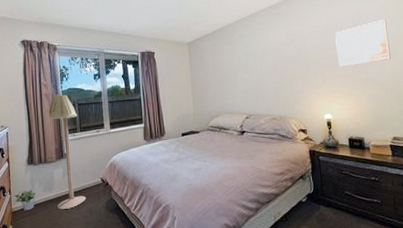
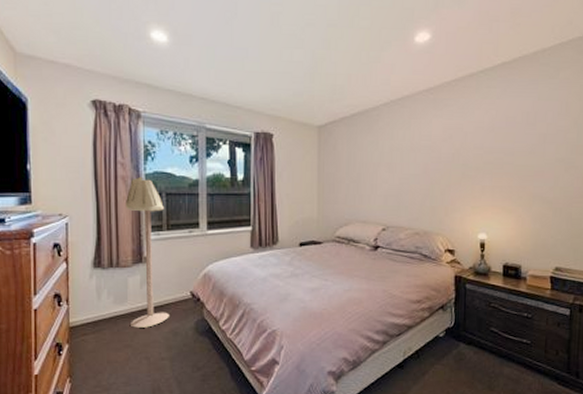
potted plant: present [13,189,36,211] -> none [72,300,103,327]
wall art: present [335,19,391,67] -> none [502,120,567,176]

